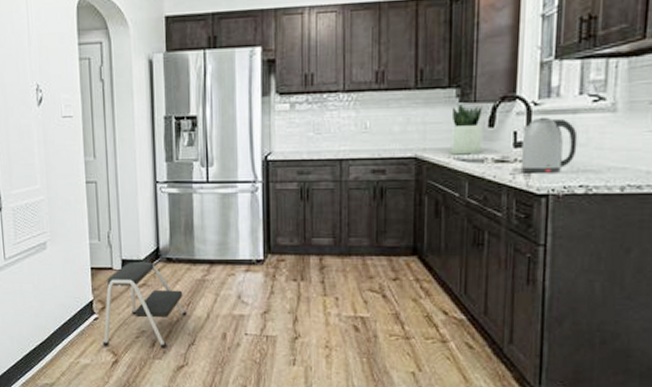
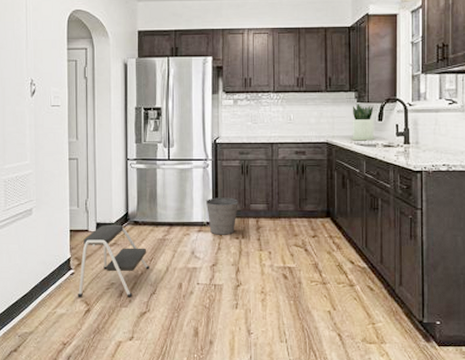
bucket: none [254,229,296,276] -> present [205,197,238,235]
kettle: present [520,117,578,175] -> none [402,114,440,156]

